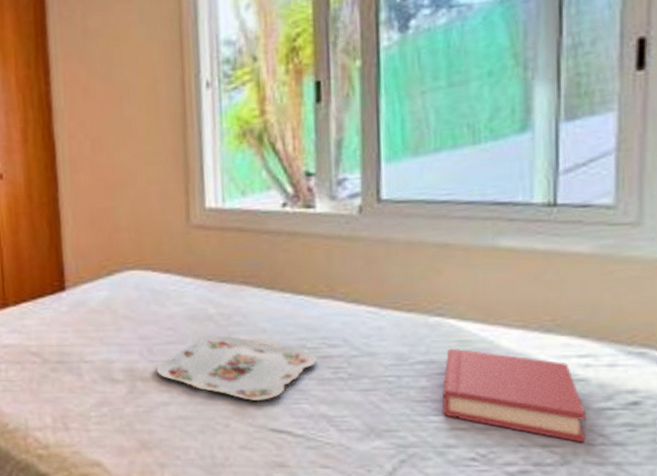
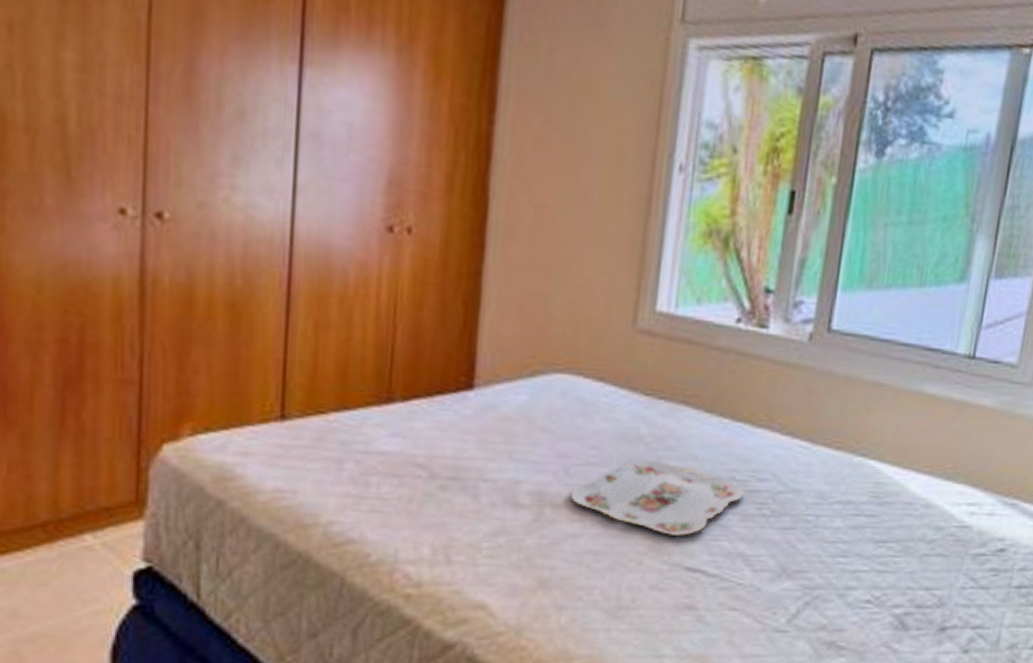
hardback book: present [441,348,586,443] -> none [850,489,964,586]

